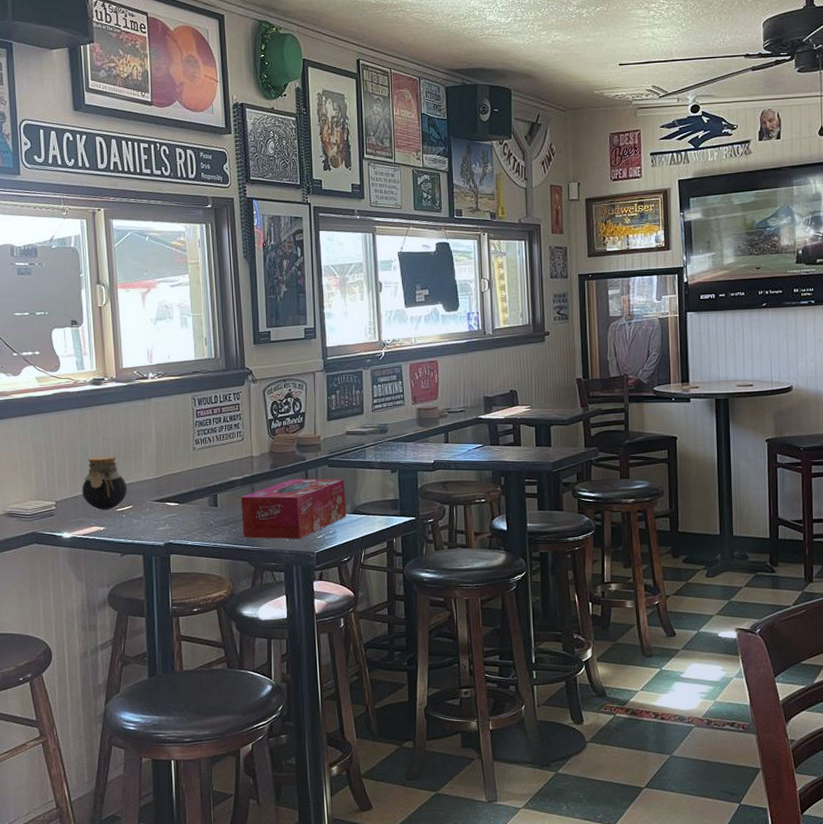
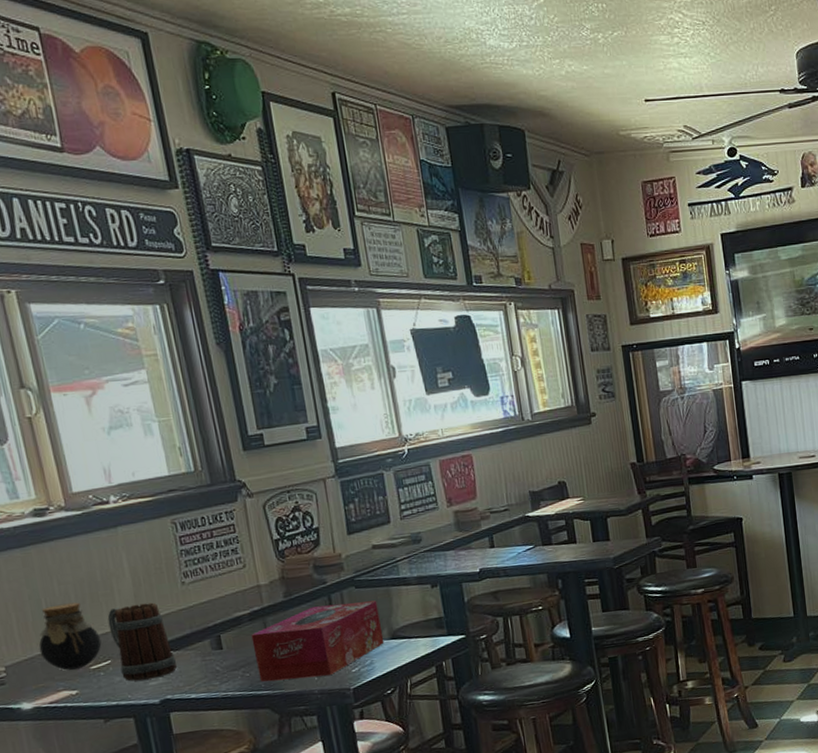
beer mug: none [134,462,181,525] -> present [107,602,177,682]

